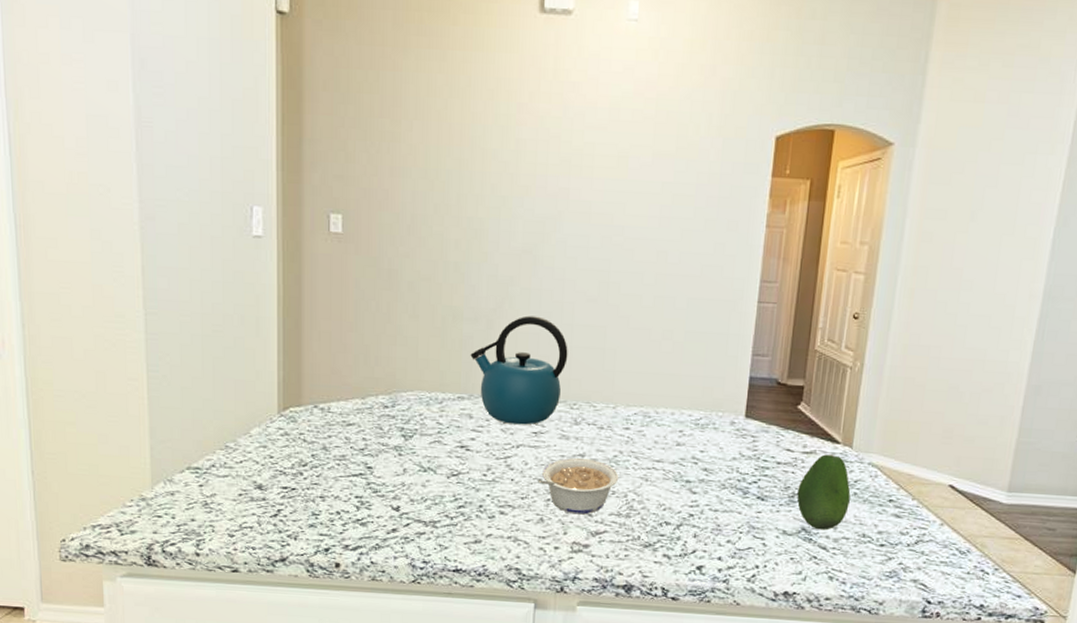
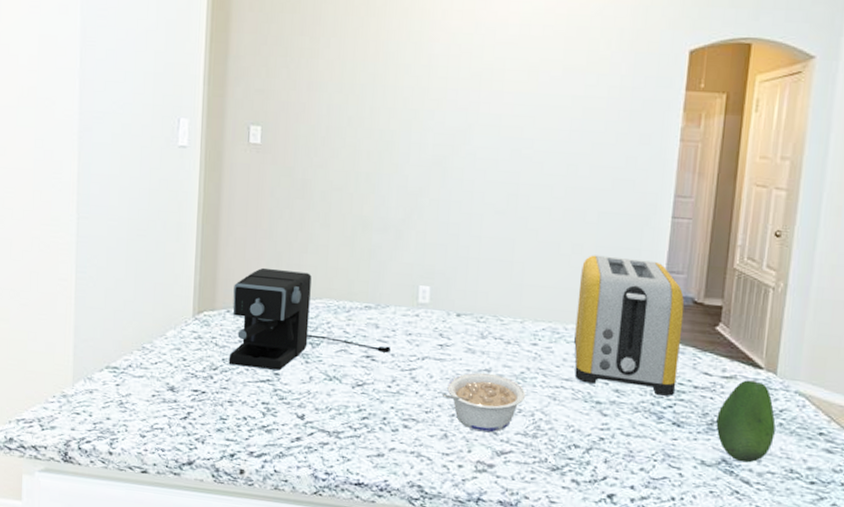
coffee maker: none [318,361,485,464] -> present [228,267,391,371]
kettle: present [470,315,568,425] -> none [378,226,476,337]
toaster: none [665,340,769,473] -> present [574,255,685,396]

